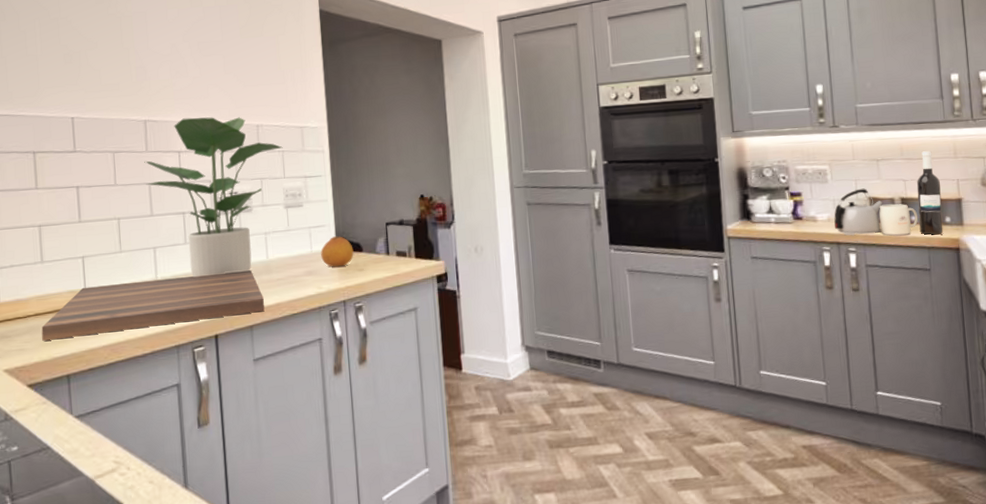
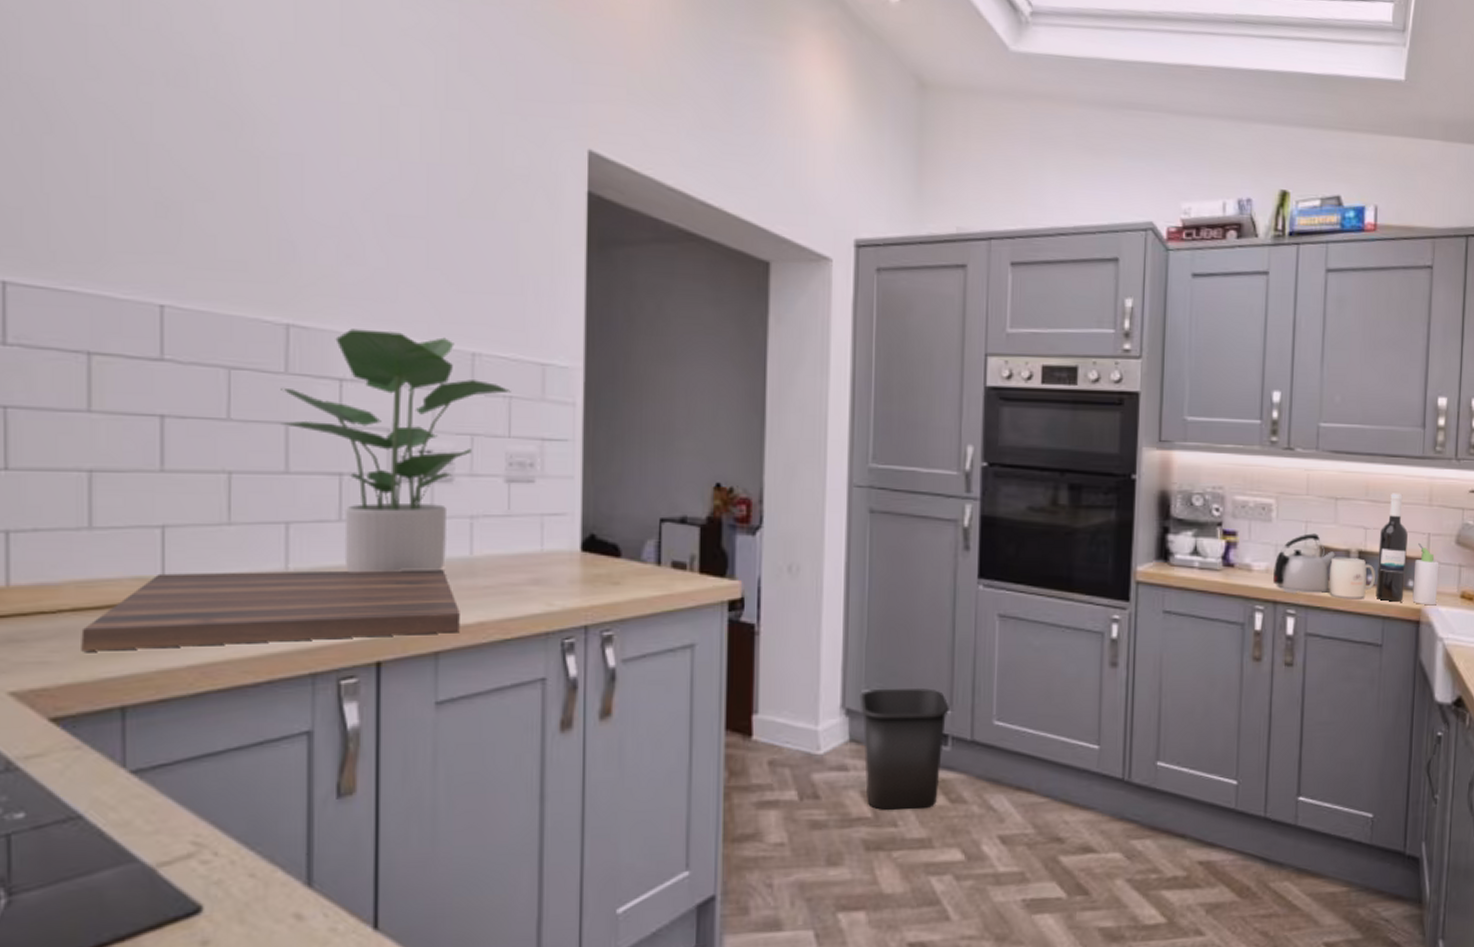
fruit: present [321,236,354,267] -> none [556,531,607,576]
waste bin: none [534,327,599,418] -> present [859,688,949,810]
bottle: none [949,187,972,236] -> present [1412,542,1439,606]

